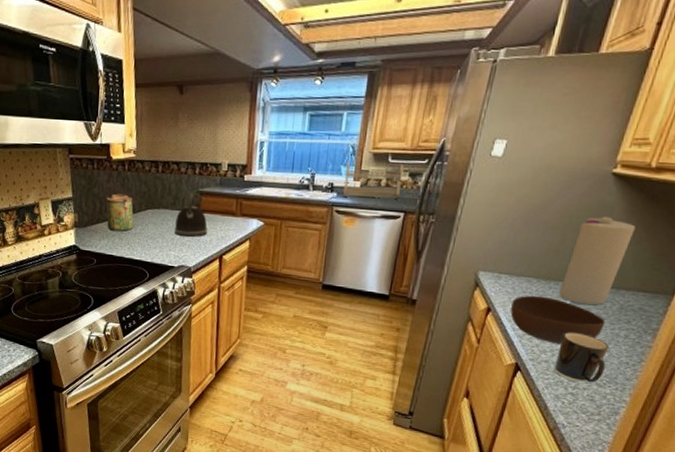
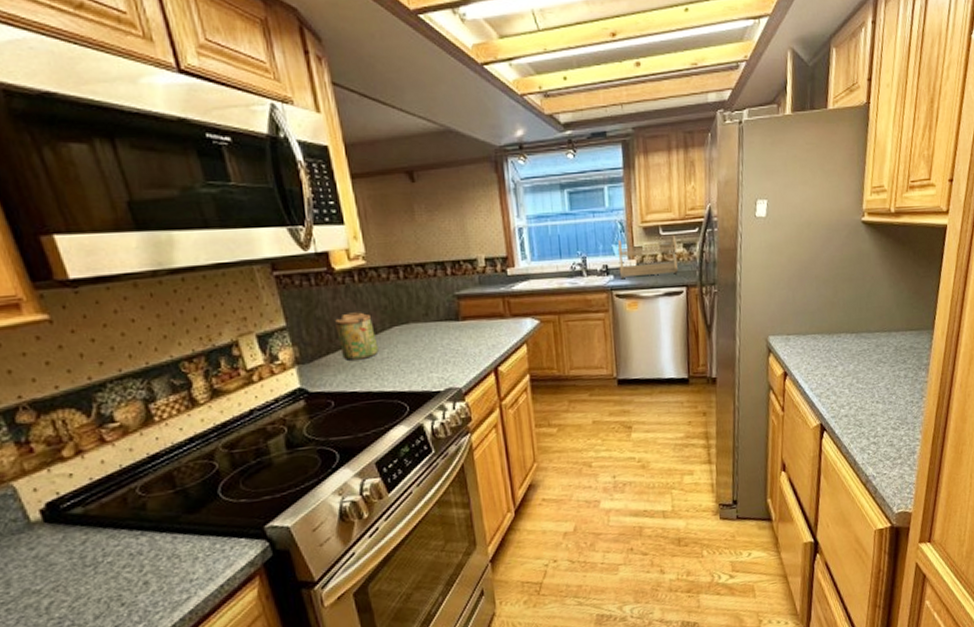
kettle: present [174,192,208,237] -> none [431,298,474,353]
bowl: present [510,295,606,345] -> none [804,351,887,397]
mug: present [554,332,609,384] -> none [853,381,896,431]
paper towel holder: present [559,217,636,306] -> none [842,264,891,353]

